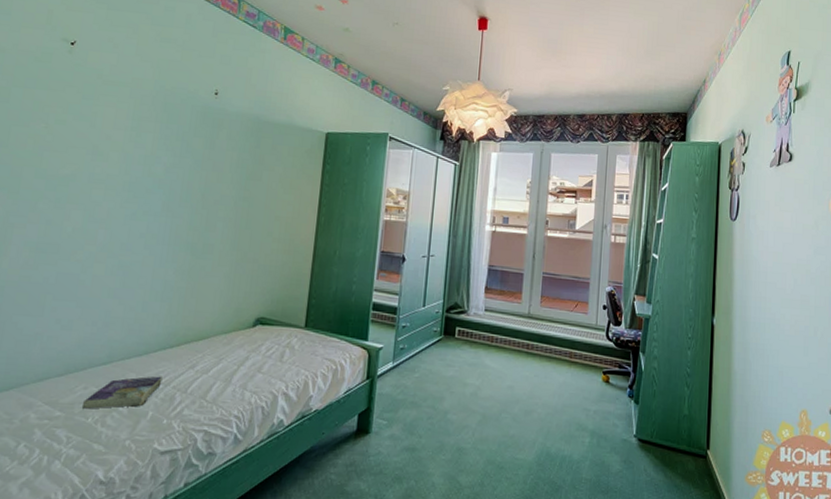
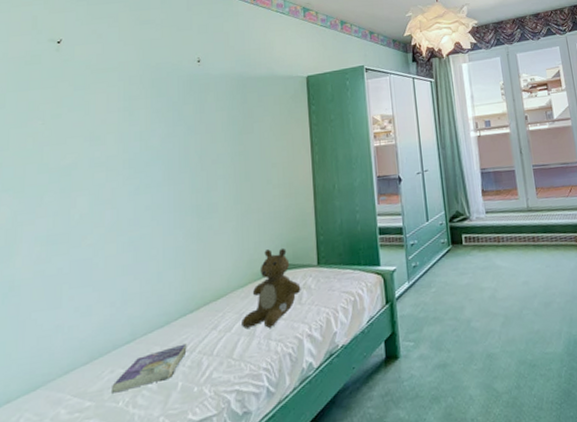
teddy bear: none [219,302,285,378] -> present [241,247,301,329]

